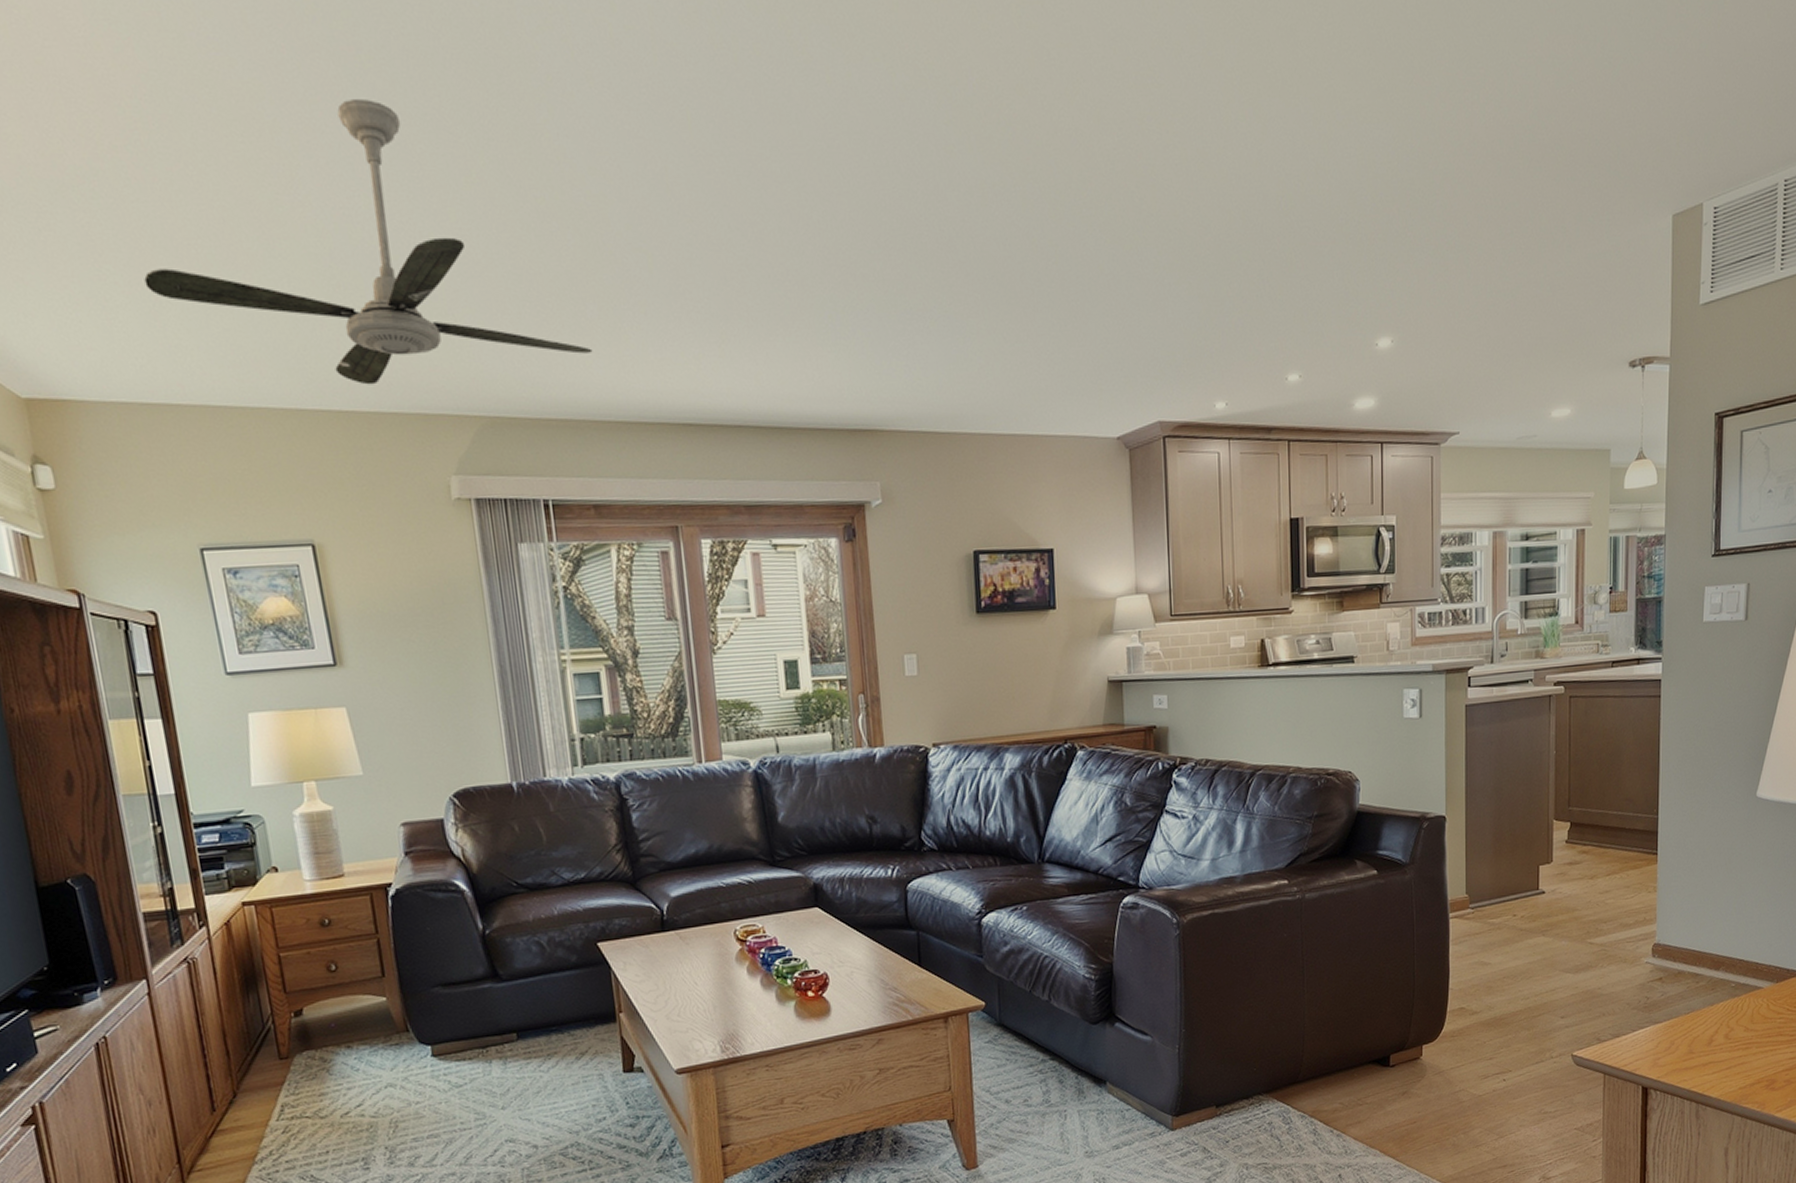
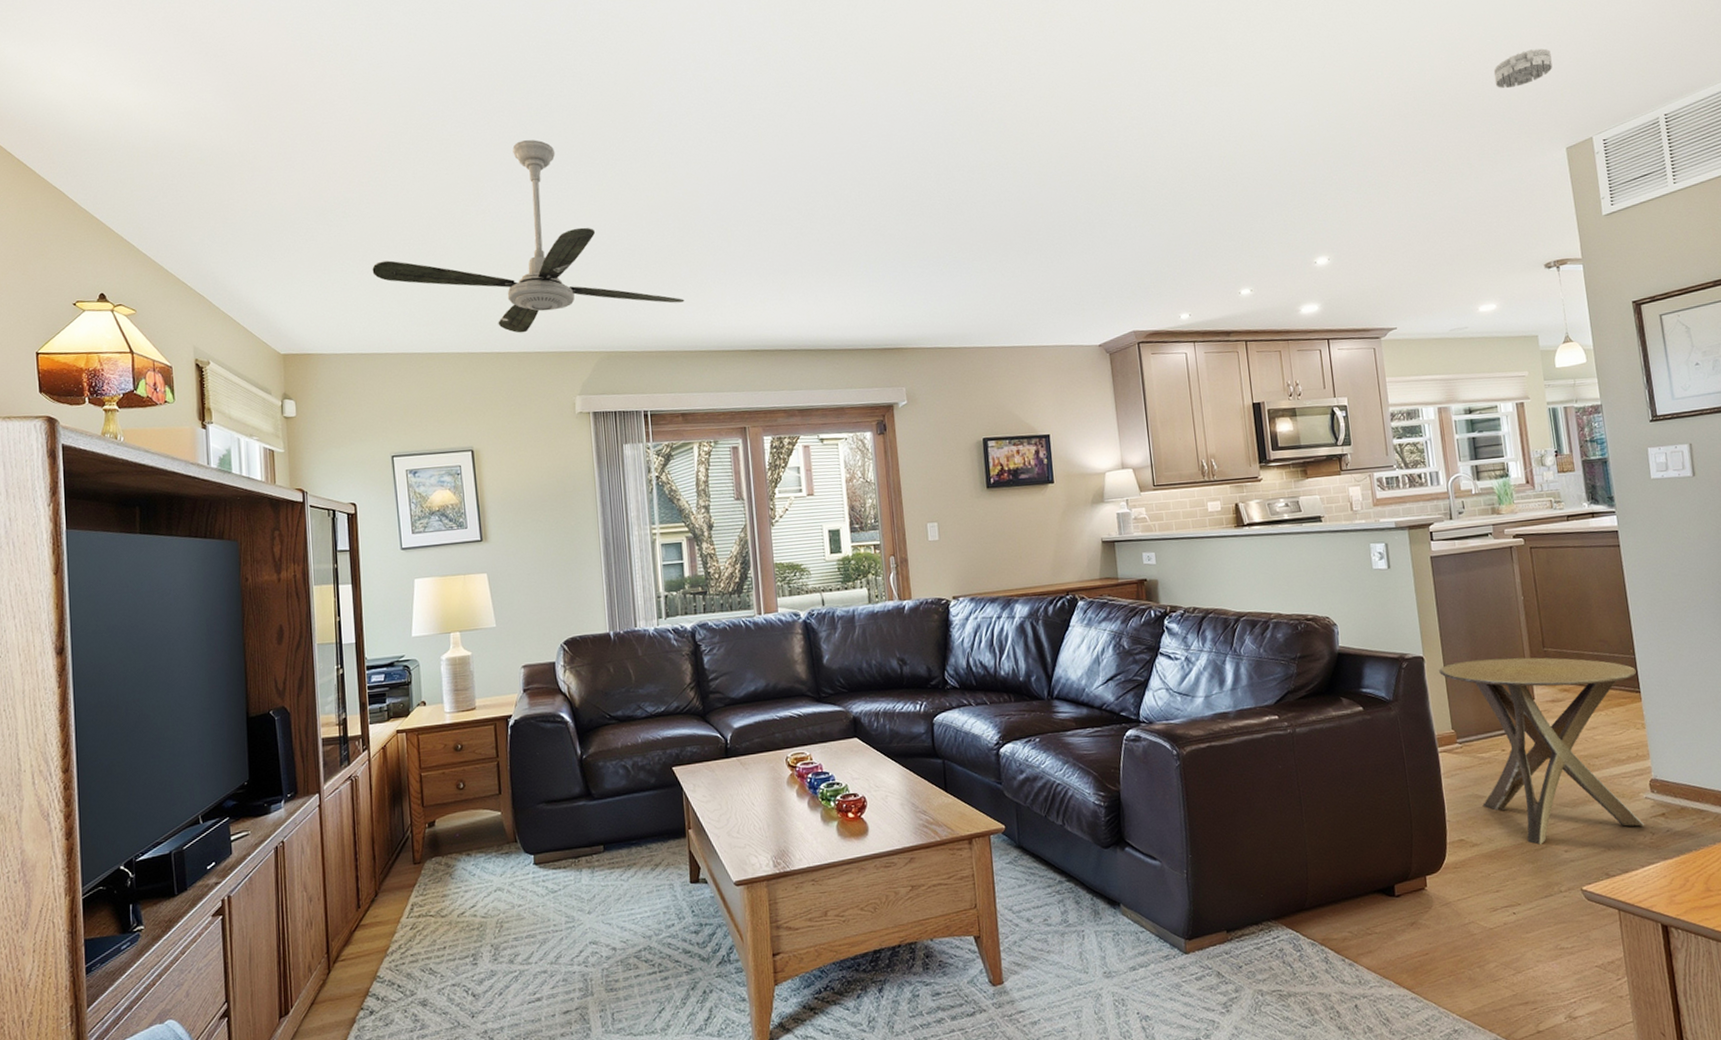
side table: none [1460,817,1657,1012] -> present [1439,657,1644,845]
smoke detector: none [1605,80,1673,131] -> present [1493,48,1553,89]

